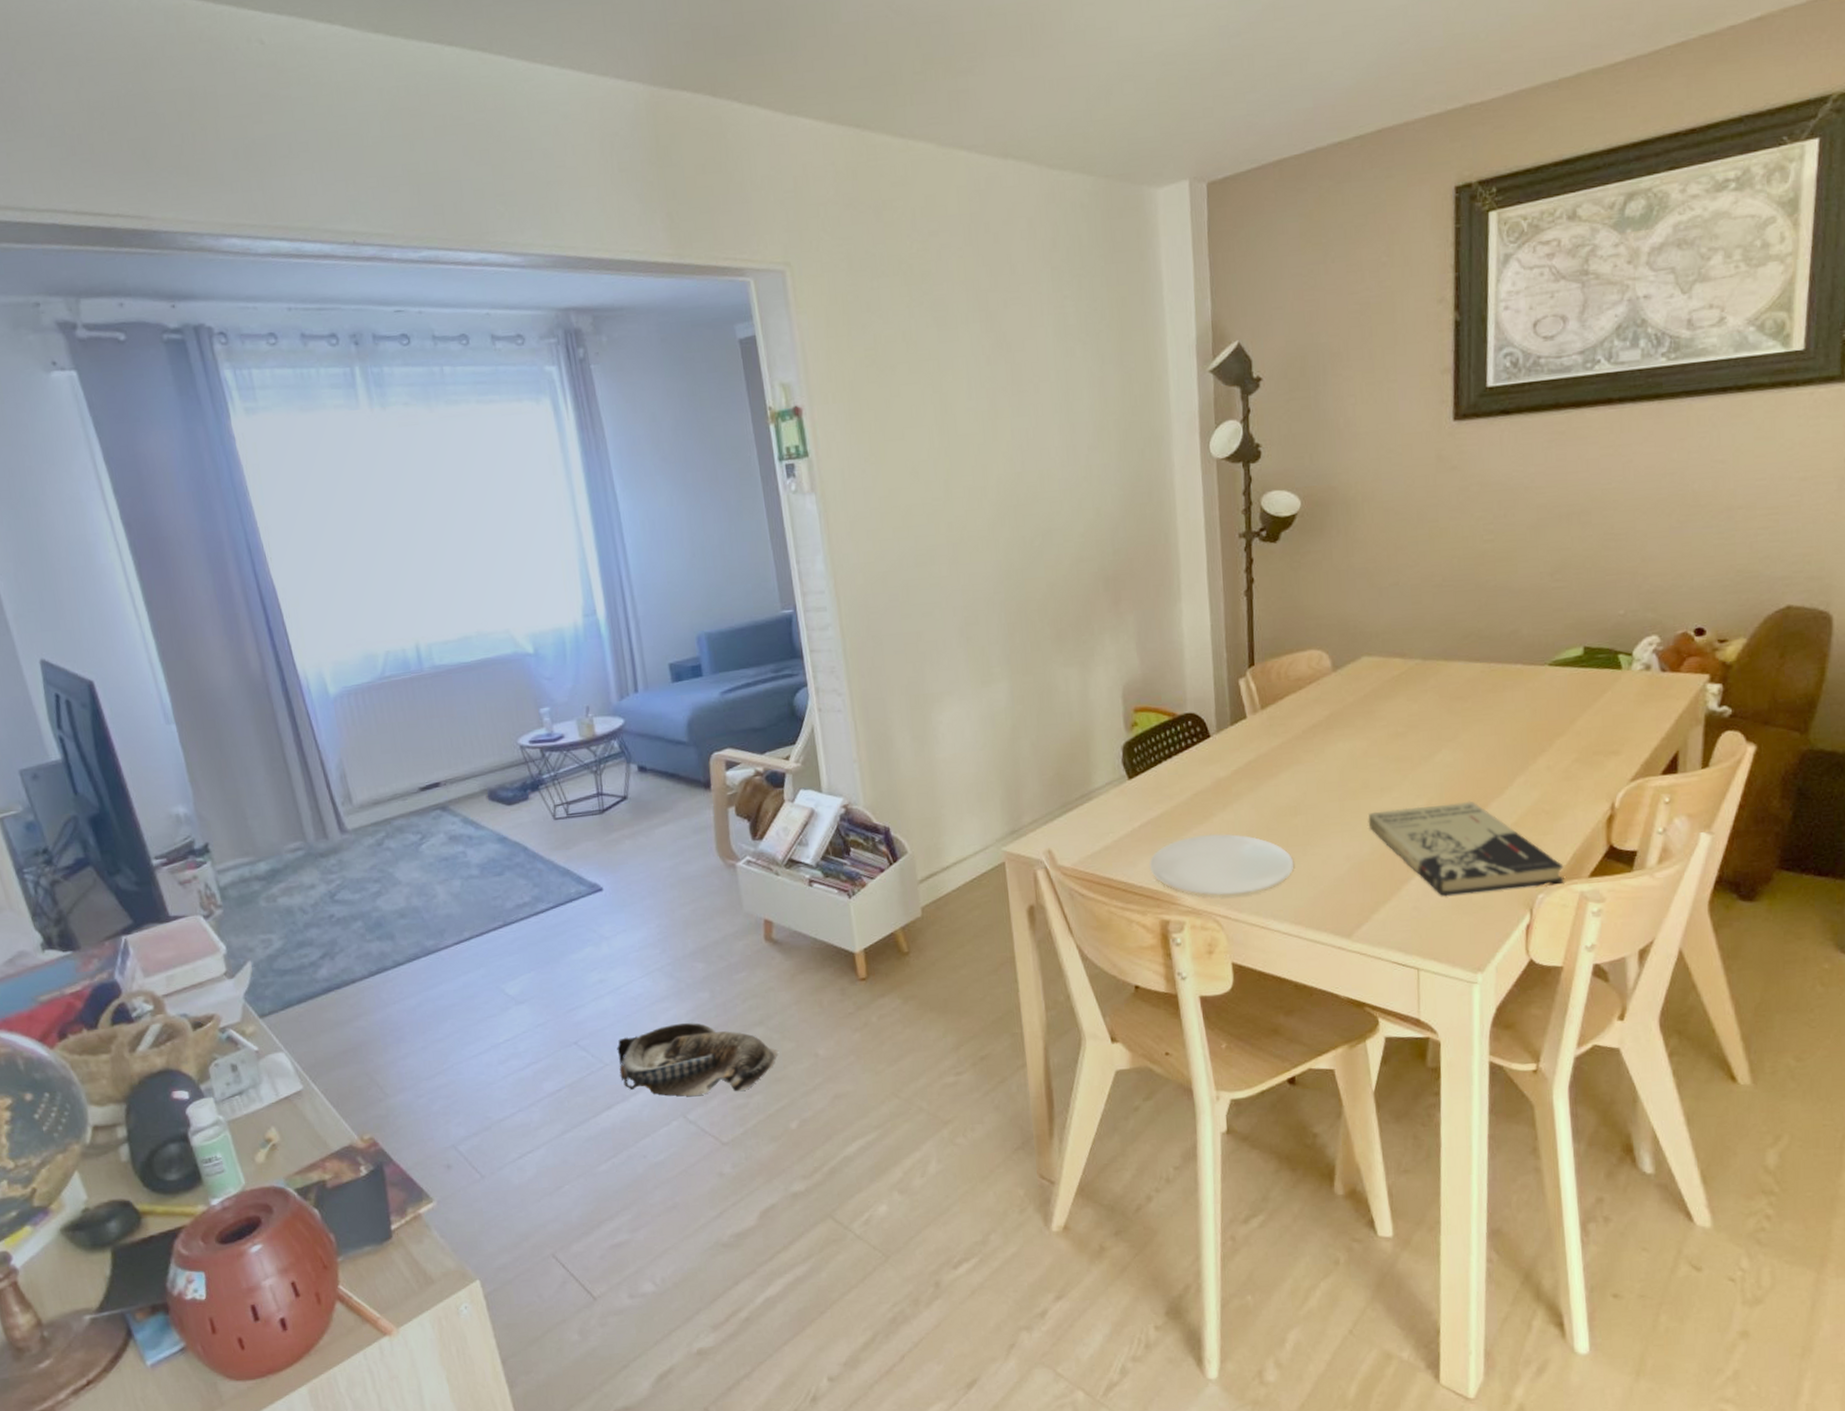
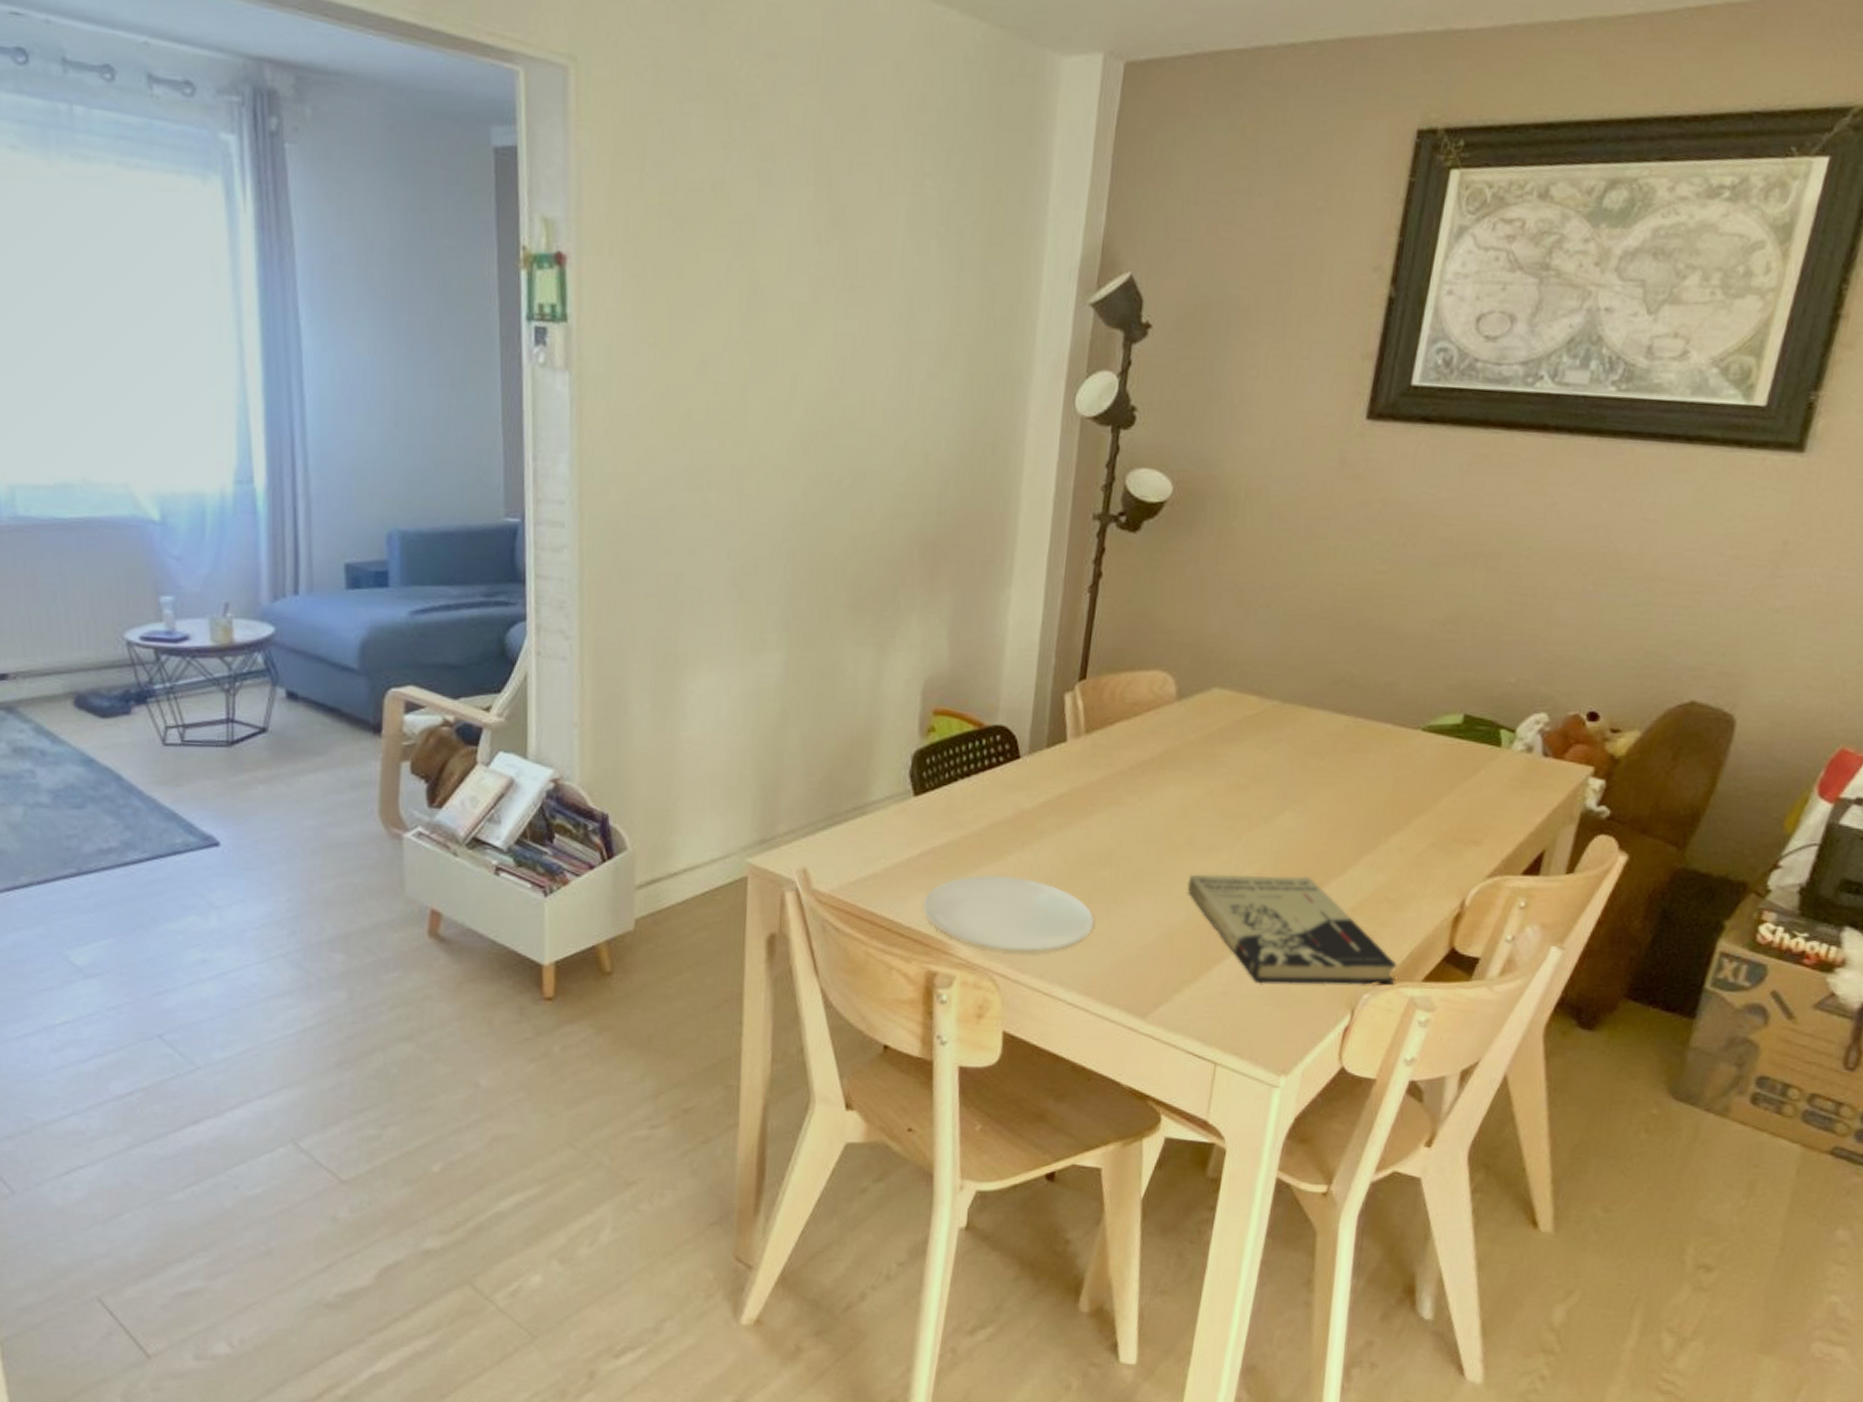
cat: present [617,1022,778,1097] -> none [215,1027,428,1120]

